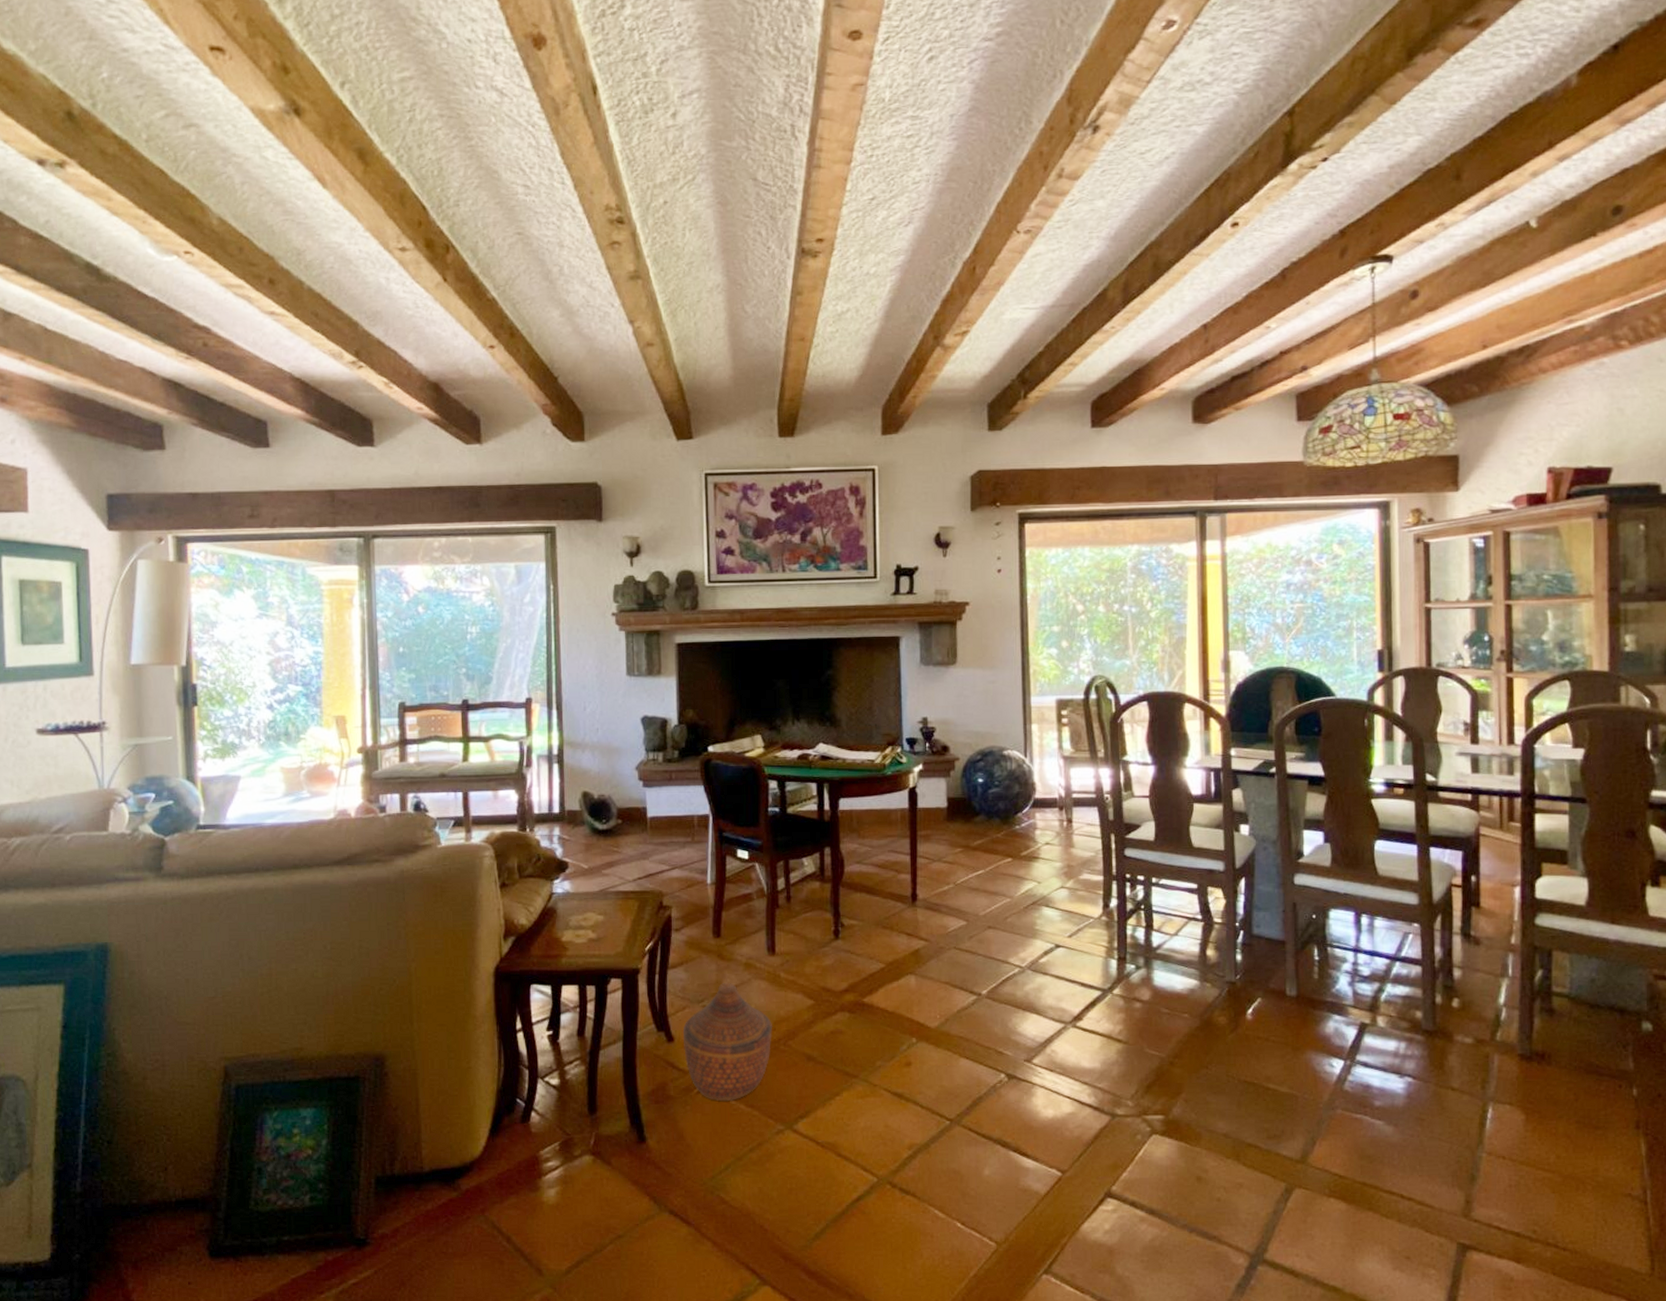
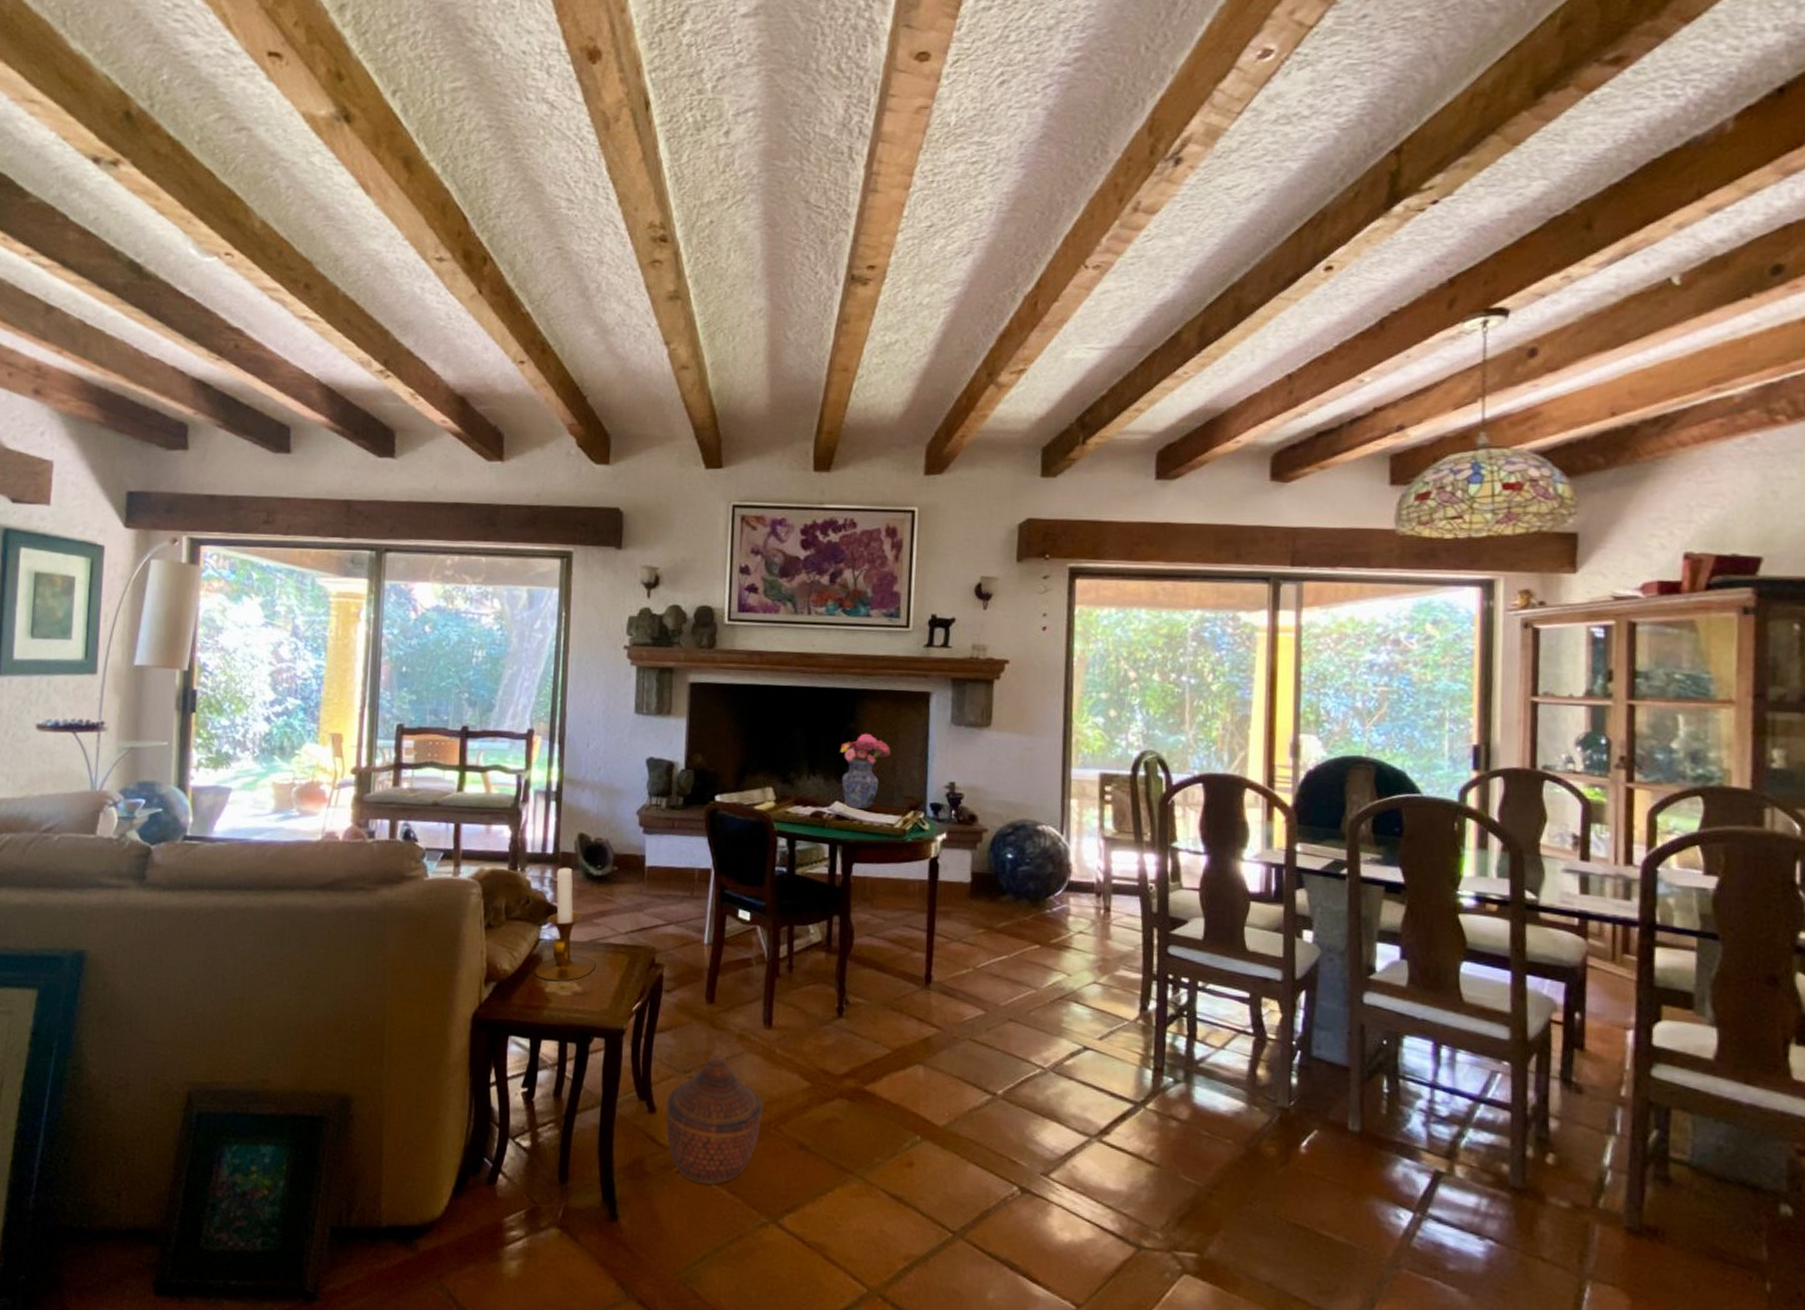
candlestick: none [550,825,608,930] -> present [534,868,596,981]
flower arrangement: none [821,678,867,749] -> present [840,733,890,810]

